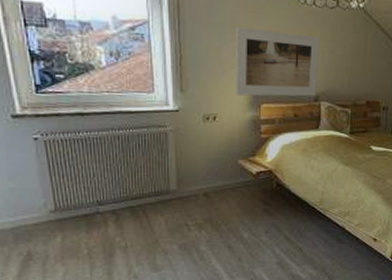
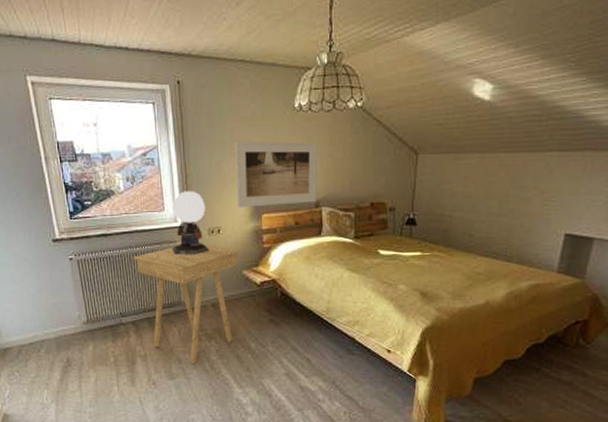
side table: none [115,131,236,256] -> present [133,244,240,365]
table lamp: none [161,73,204,142] -> present [171,191,209,255]

